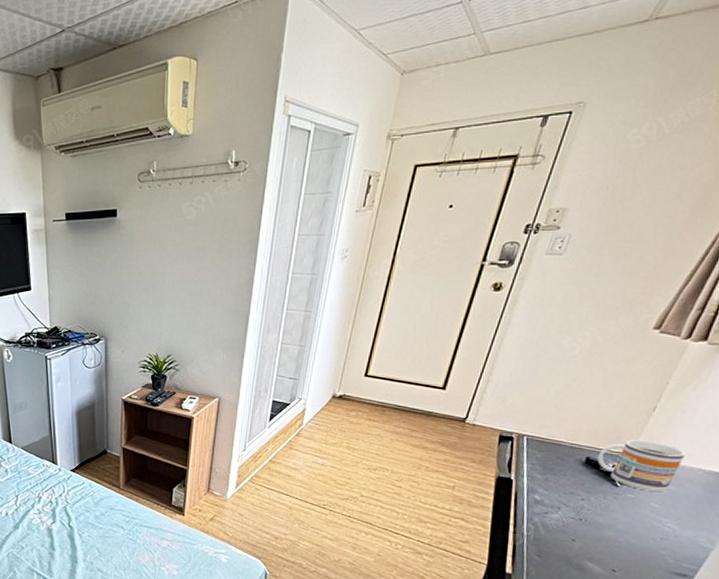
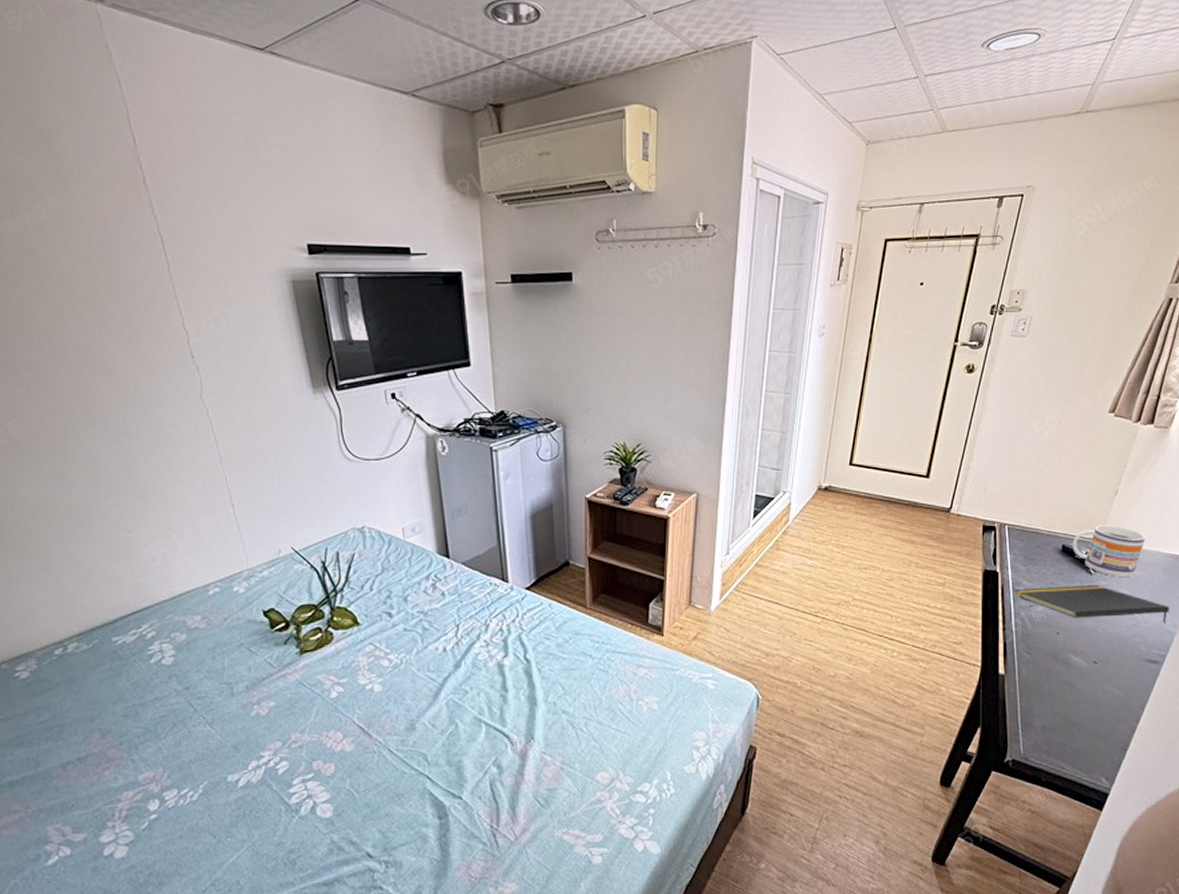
notepad: none [527,496,708,540] -> present [1013,584,1170,624]

